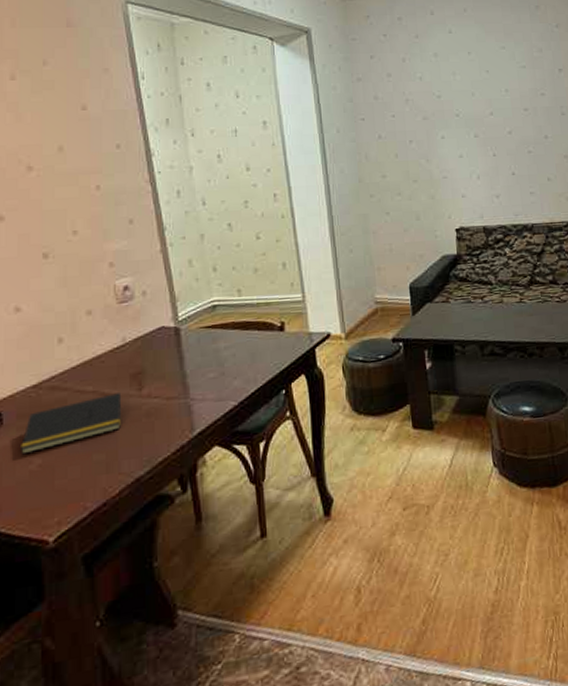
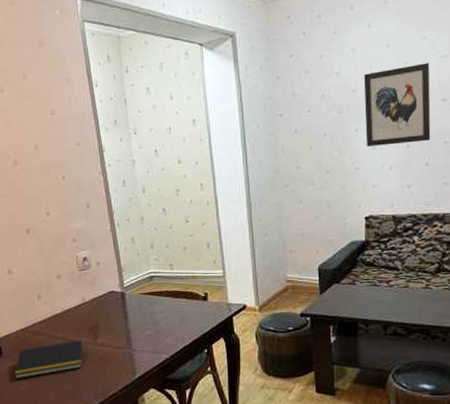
wall art: none [448,72,516,156] -> present [364,62,431,148]

